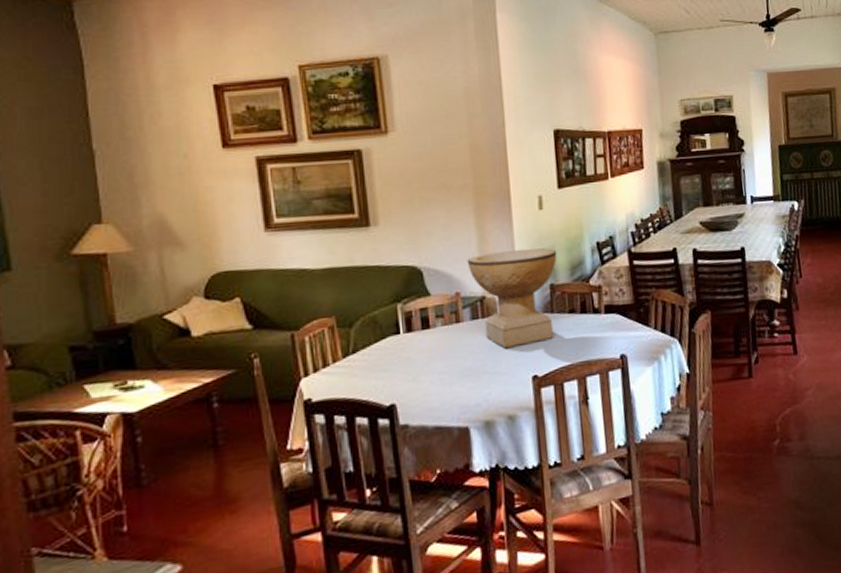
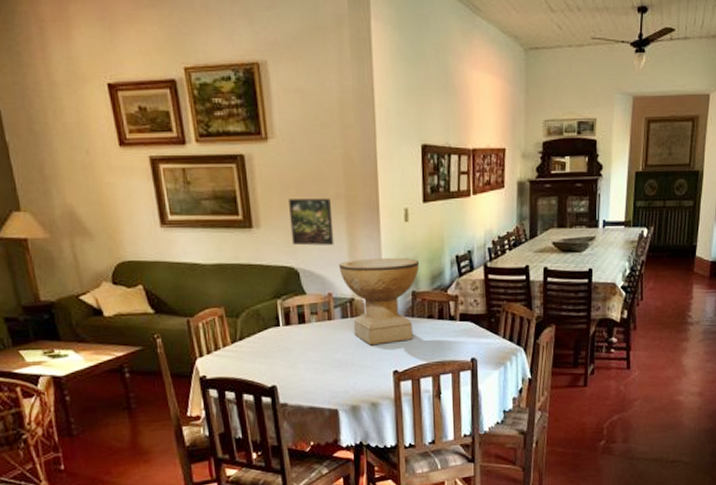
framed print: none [411,190,462,242] -> present [289,198,334,246]

